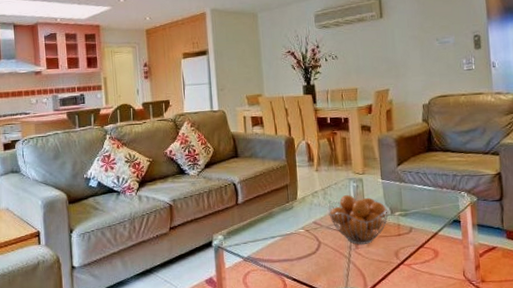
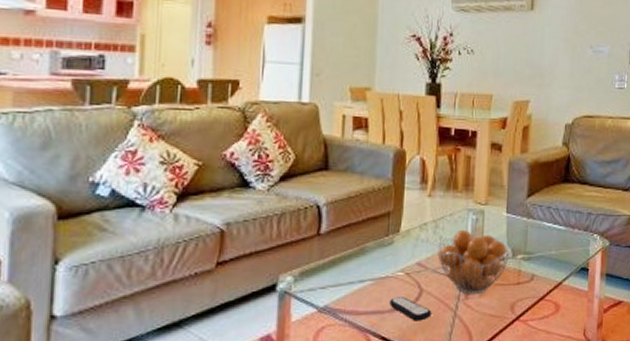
remote control: none [296,248,330,267] -> present [390,297,432,321]

